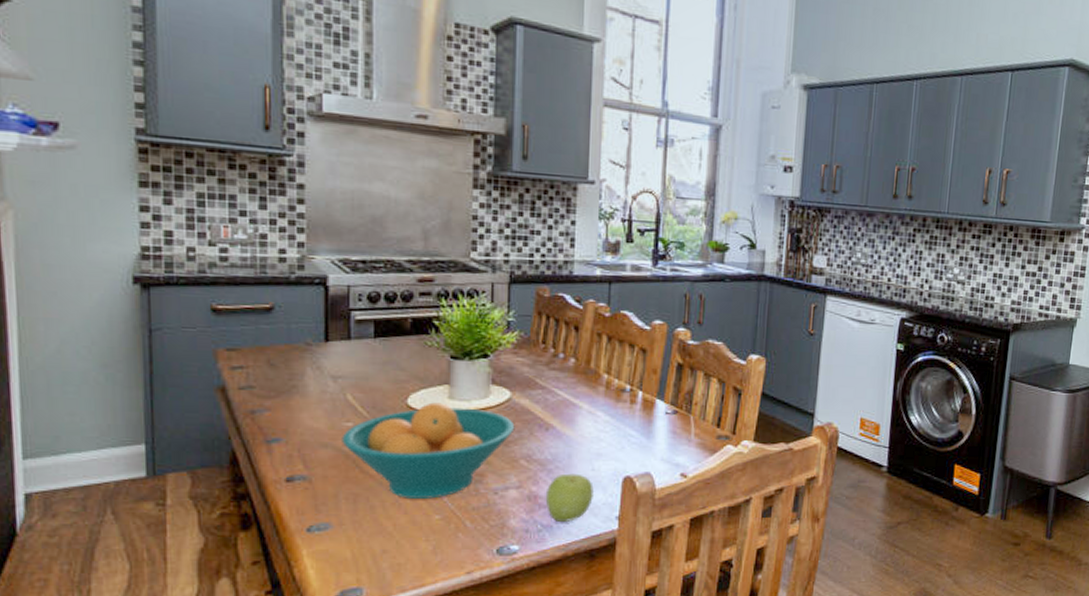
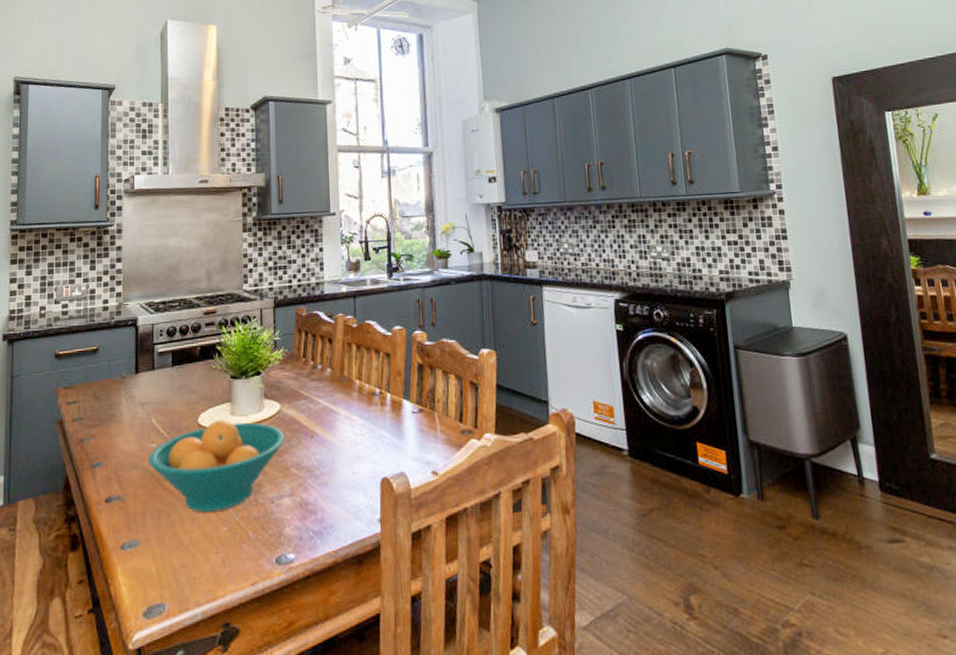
apple: present [545,473,595,523] -> none [314,478,357,529]

